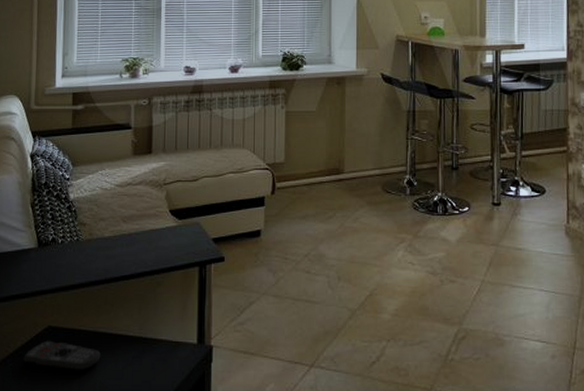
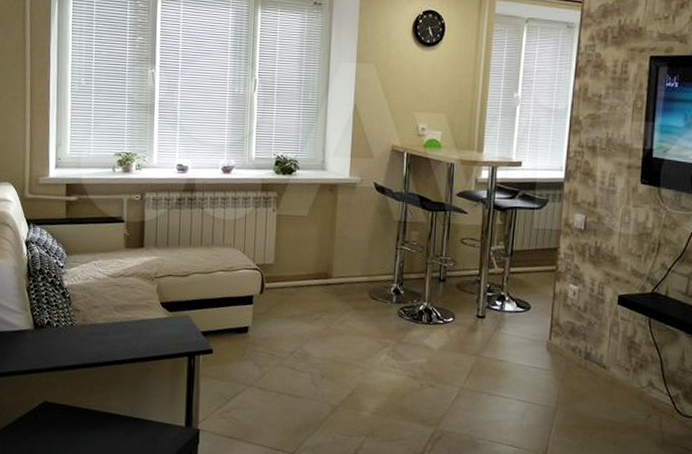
remote control: present [23,340,101,372] -> none [22,414,94,444]

